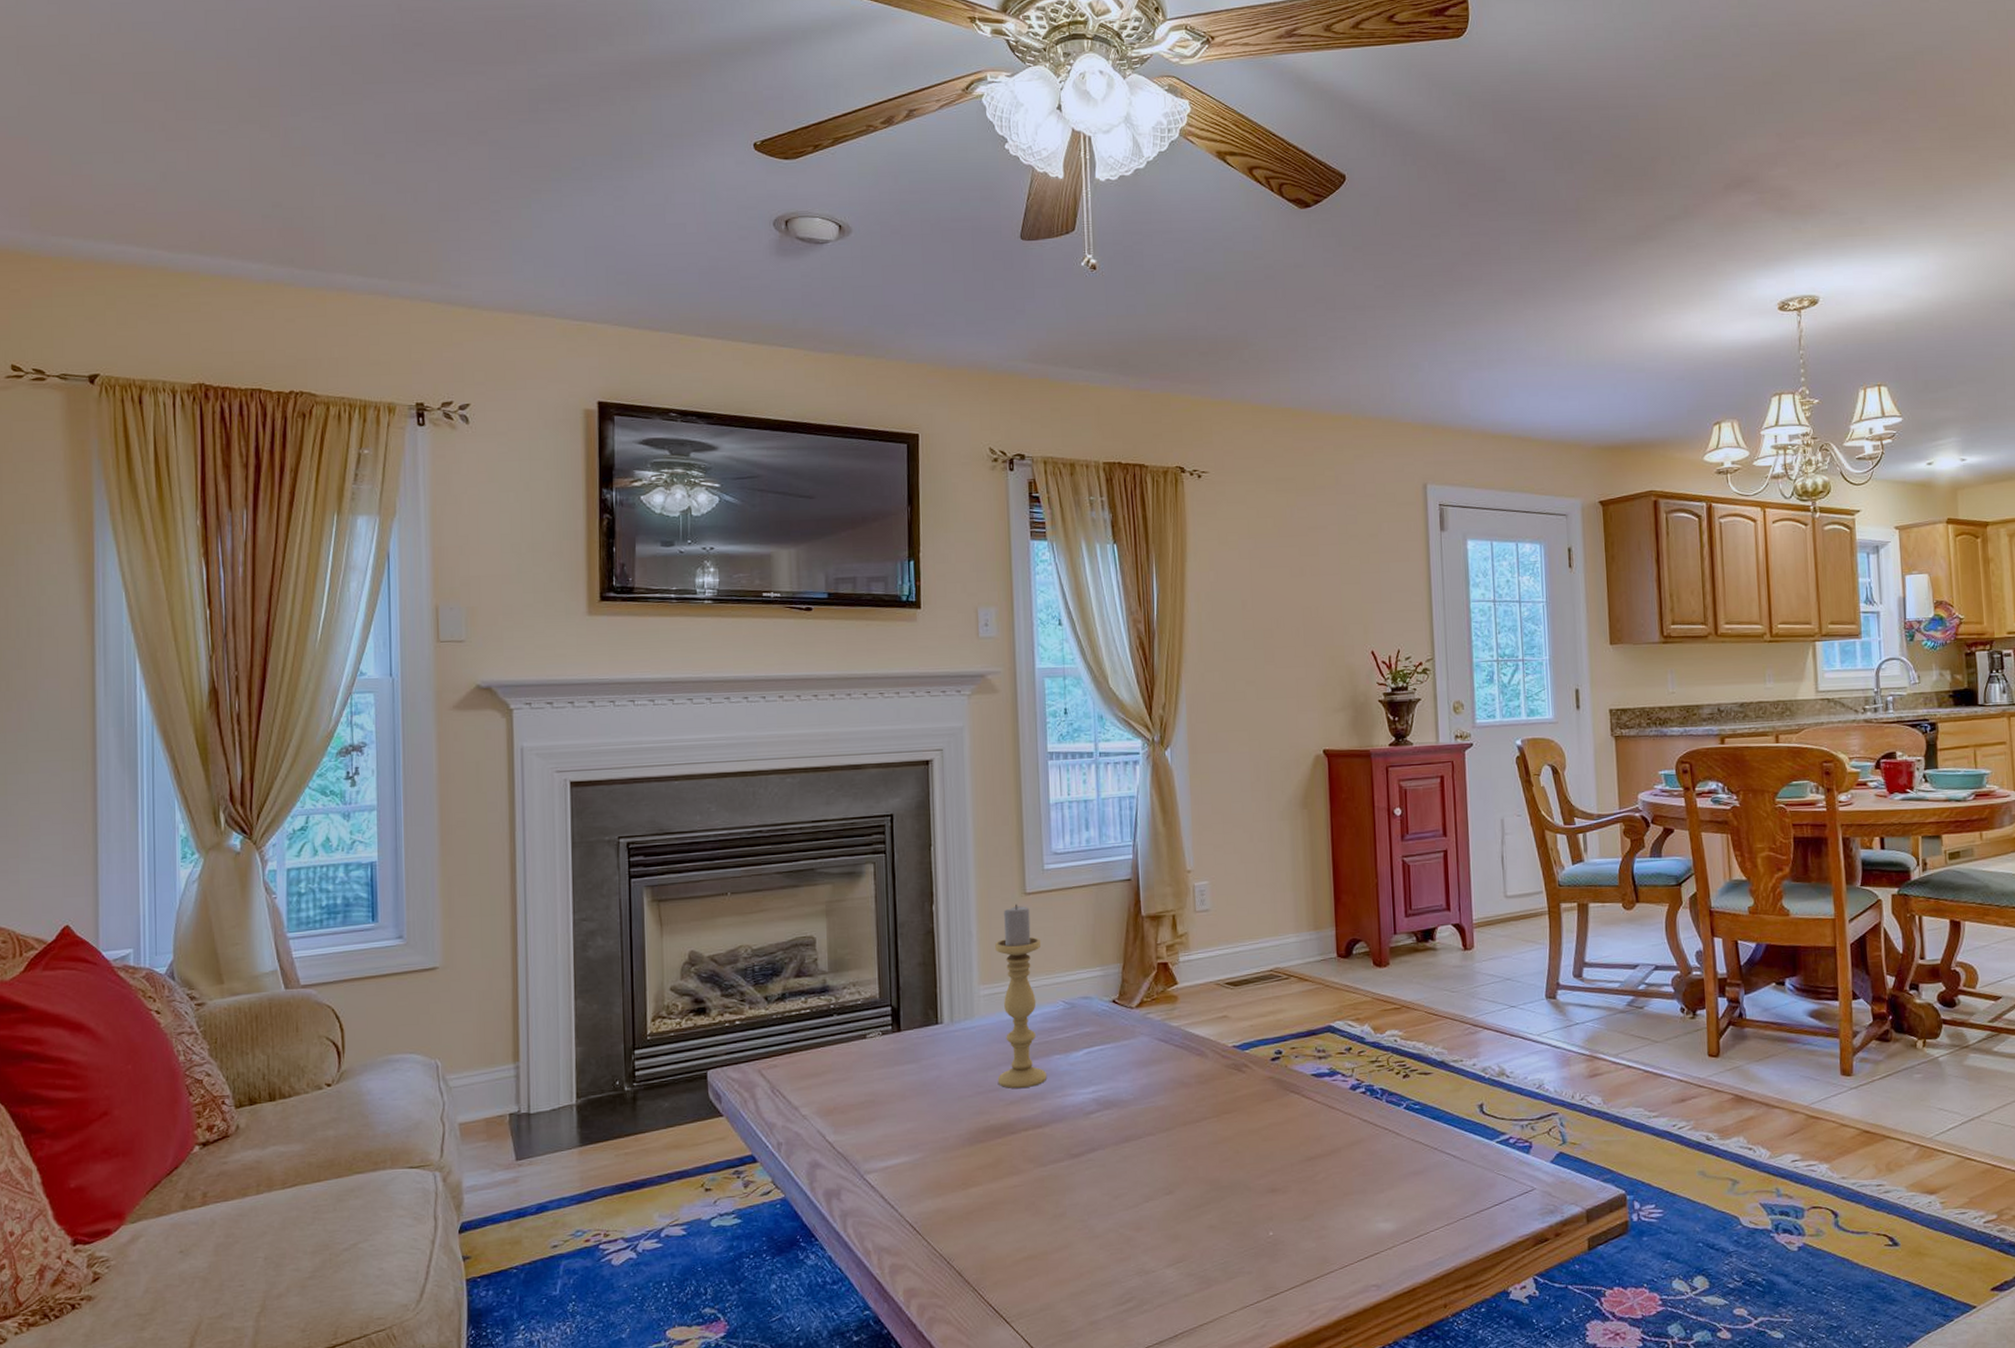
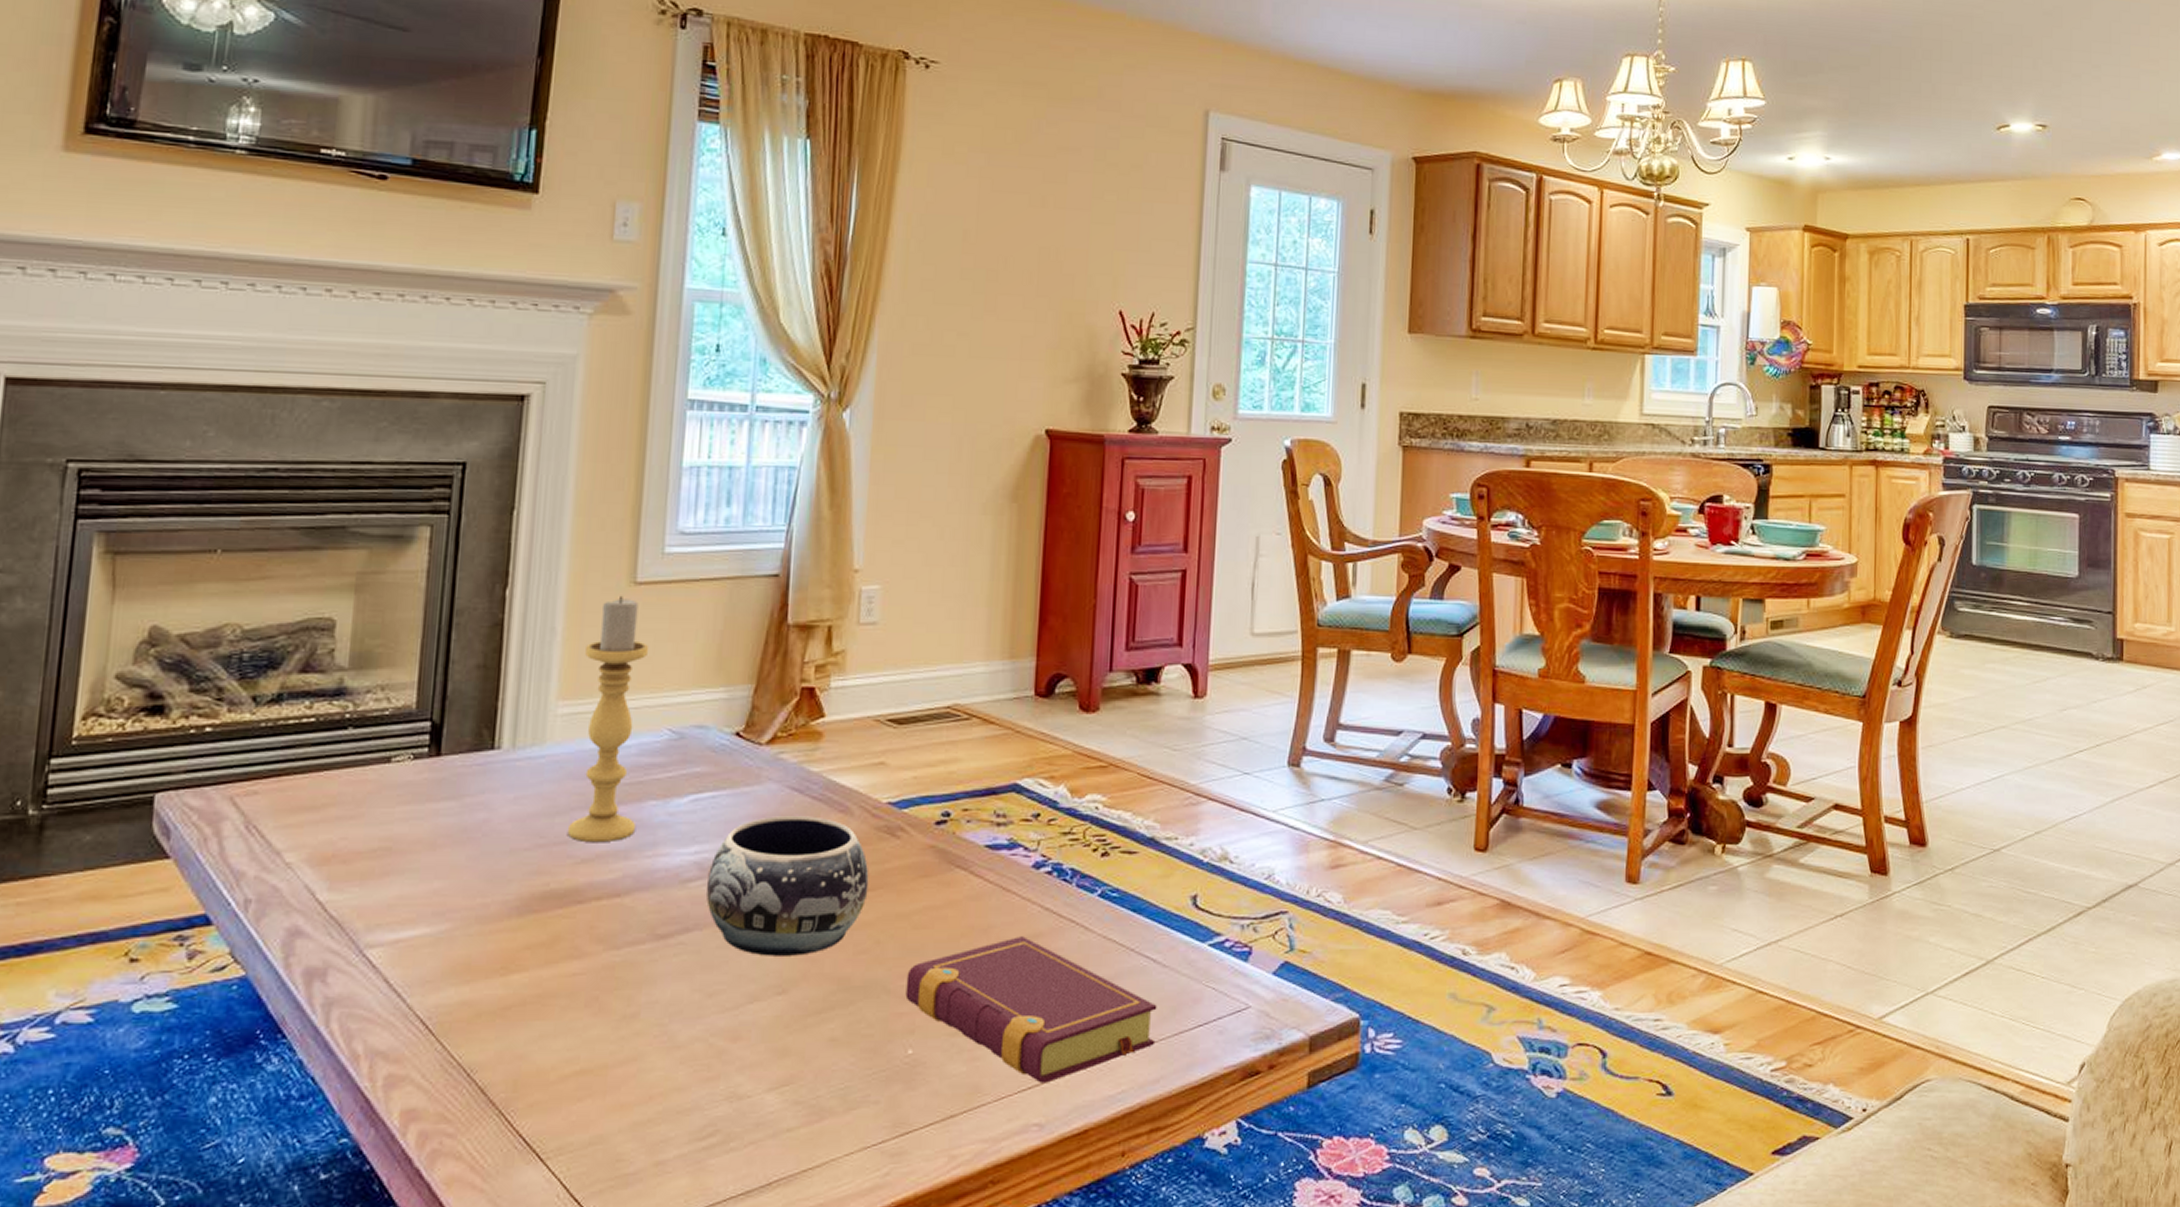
decorative bowl: none [1103,1060,1226,1167] -> present [706,816,869,956]
book: none [1262,1142,1462,1254] -> present [905,936,1157,1083]

